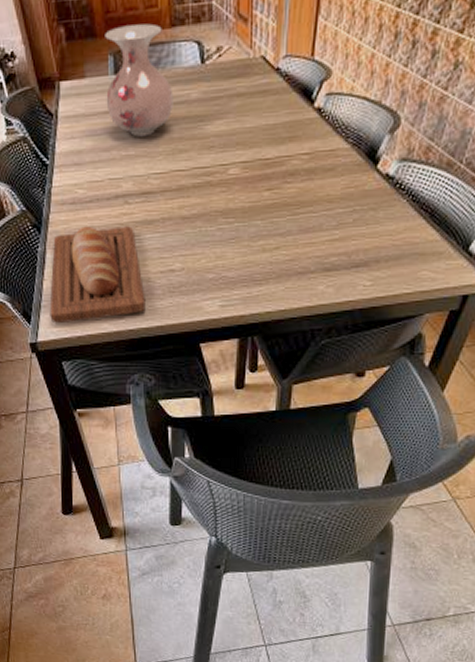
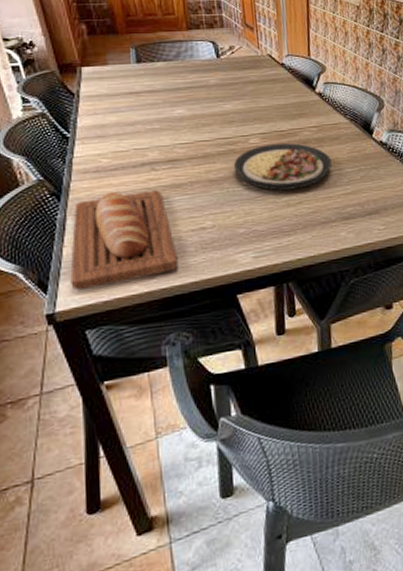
vase: present [105,23,174,137] -> none [126,26,194,114]
plate: none [208,175,320,233] -> present [233,143,332,191]

